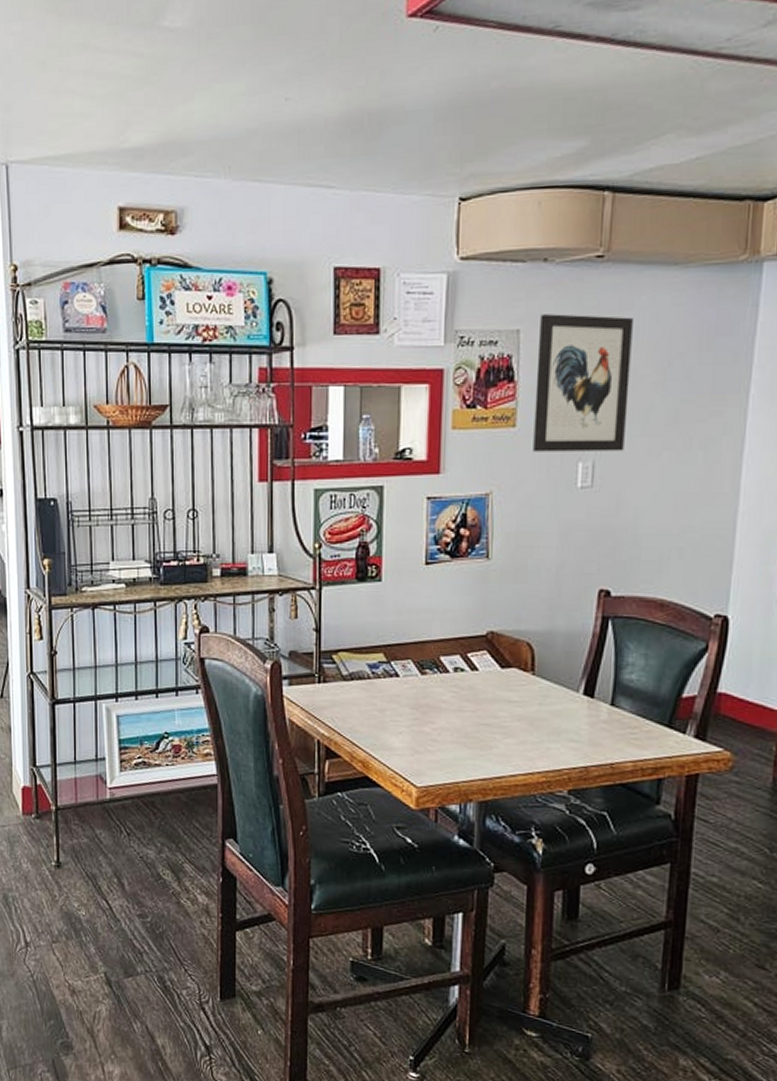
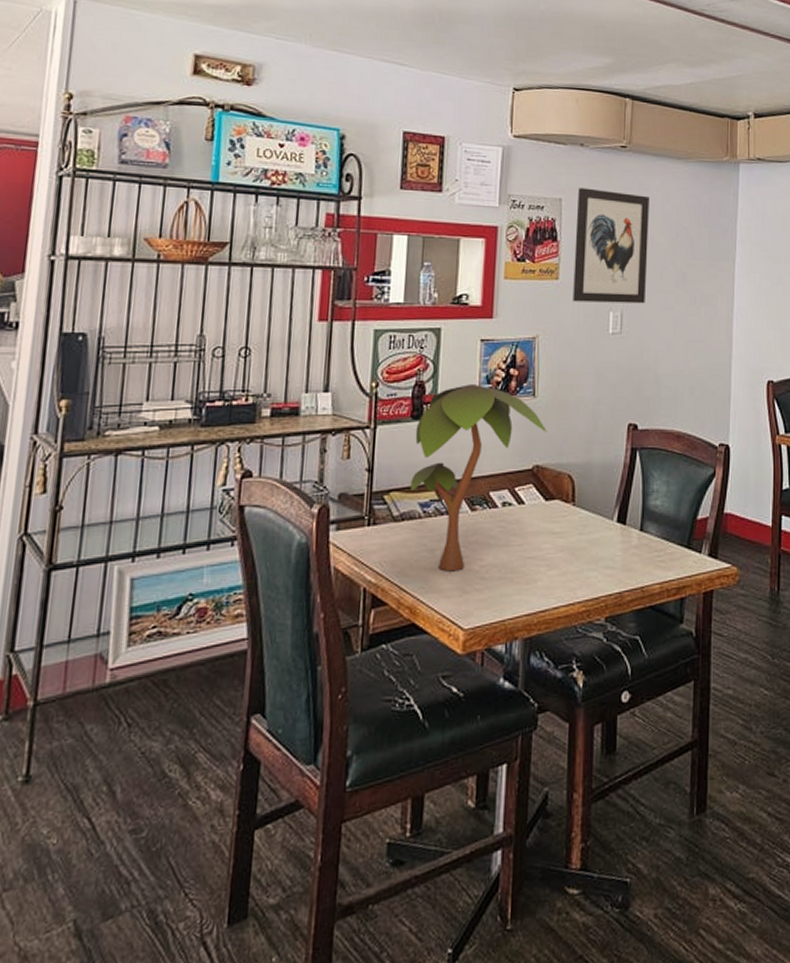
plant: none [358,546,503,732] -> present [410,384,547,572]

